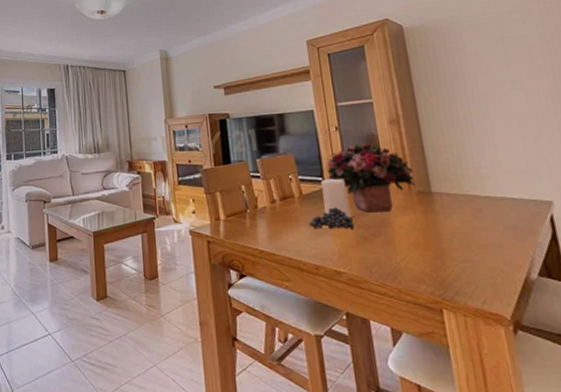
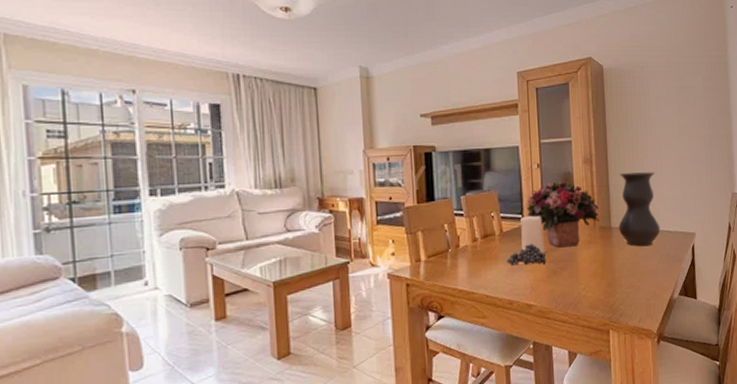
vase: none [435,131,501,215] -> present [618,172,661,247]

